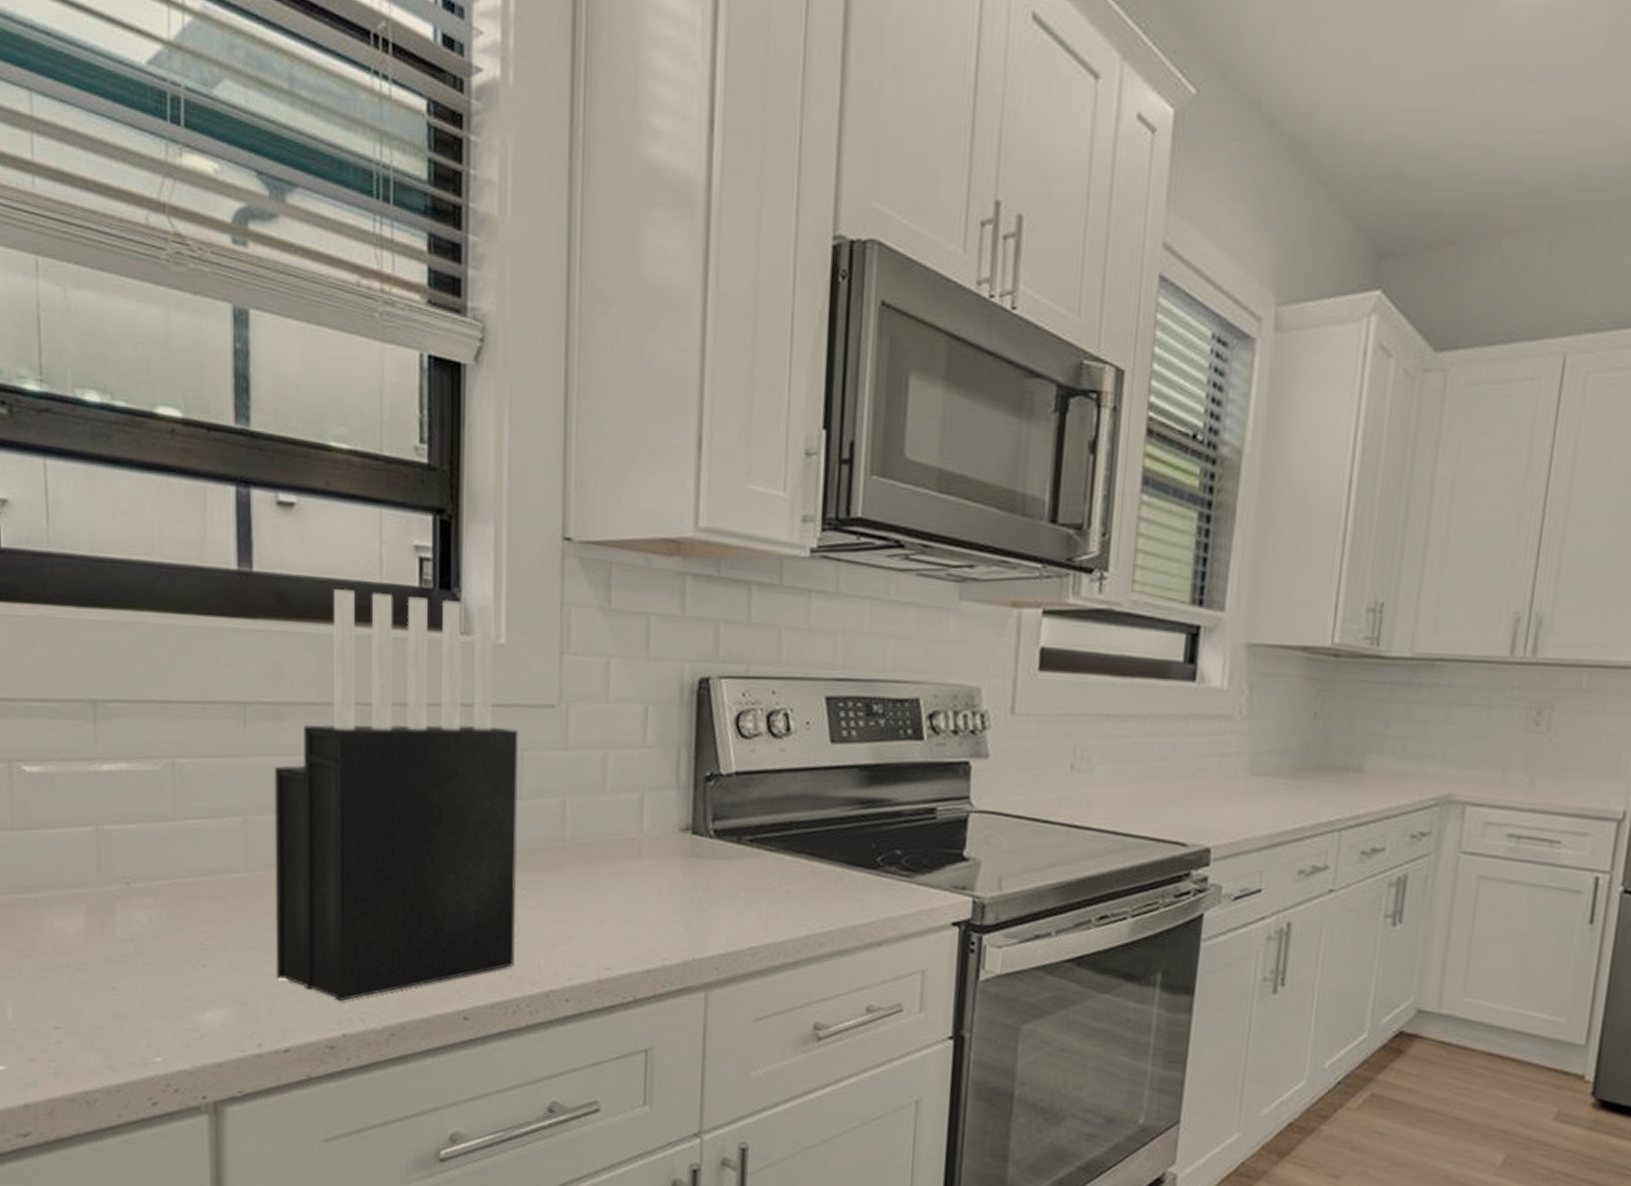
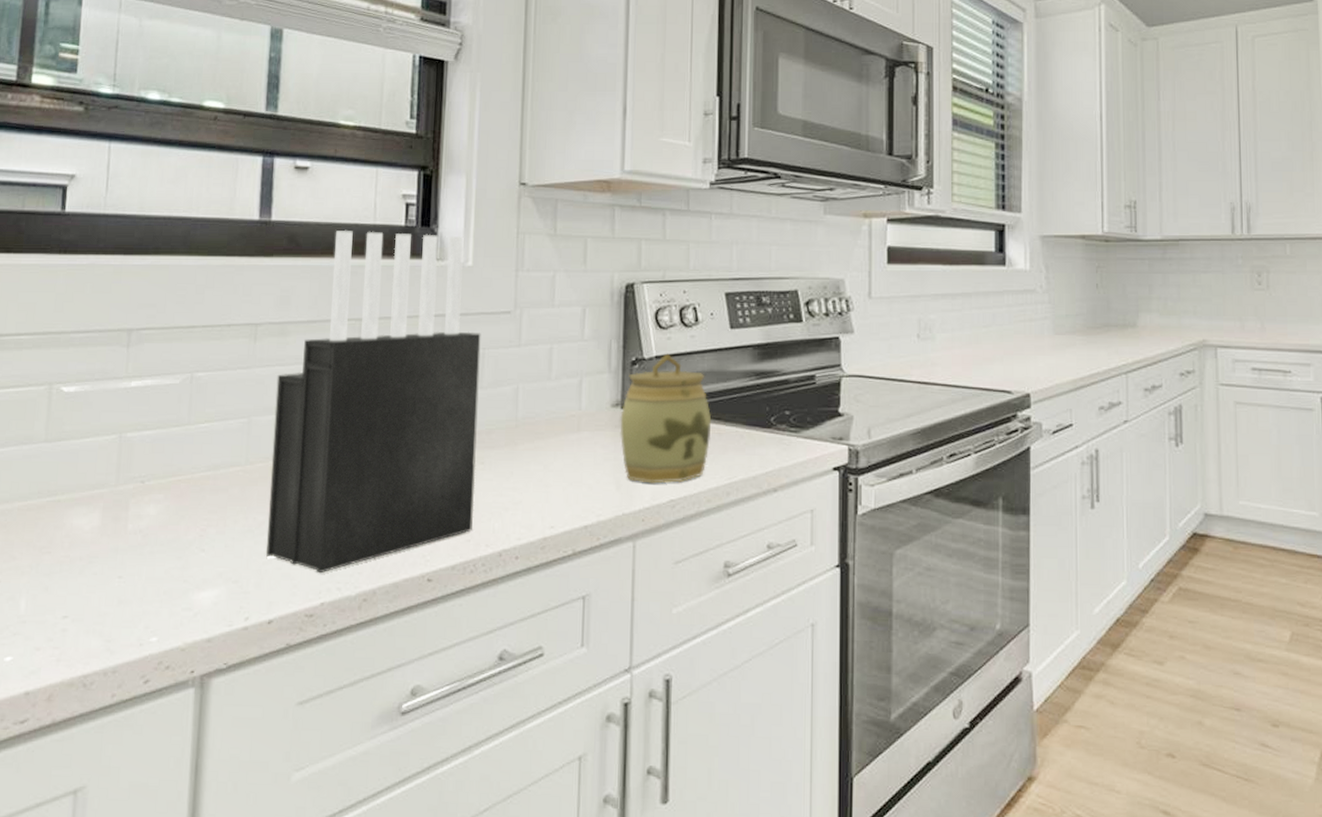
jar: none [690,769,804,928] -> present [619,353,712,484]

